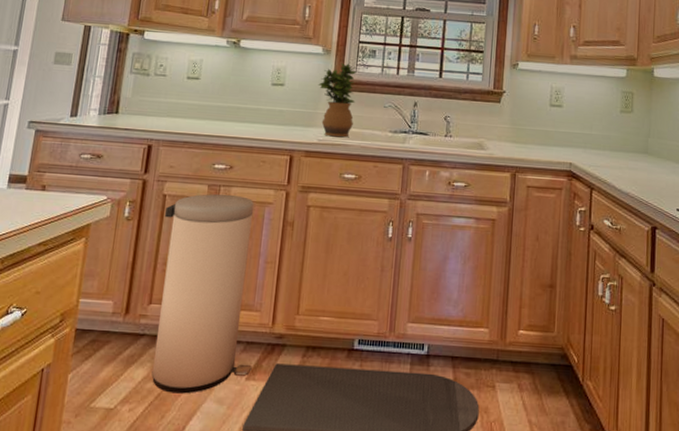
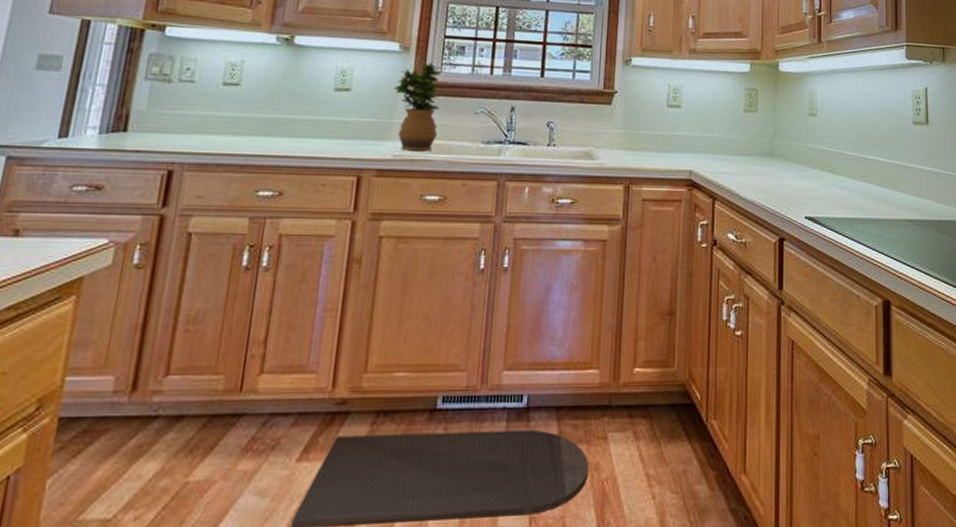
pedal bin: present [151,194,255,394] -> none [167,227,311,490]

